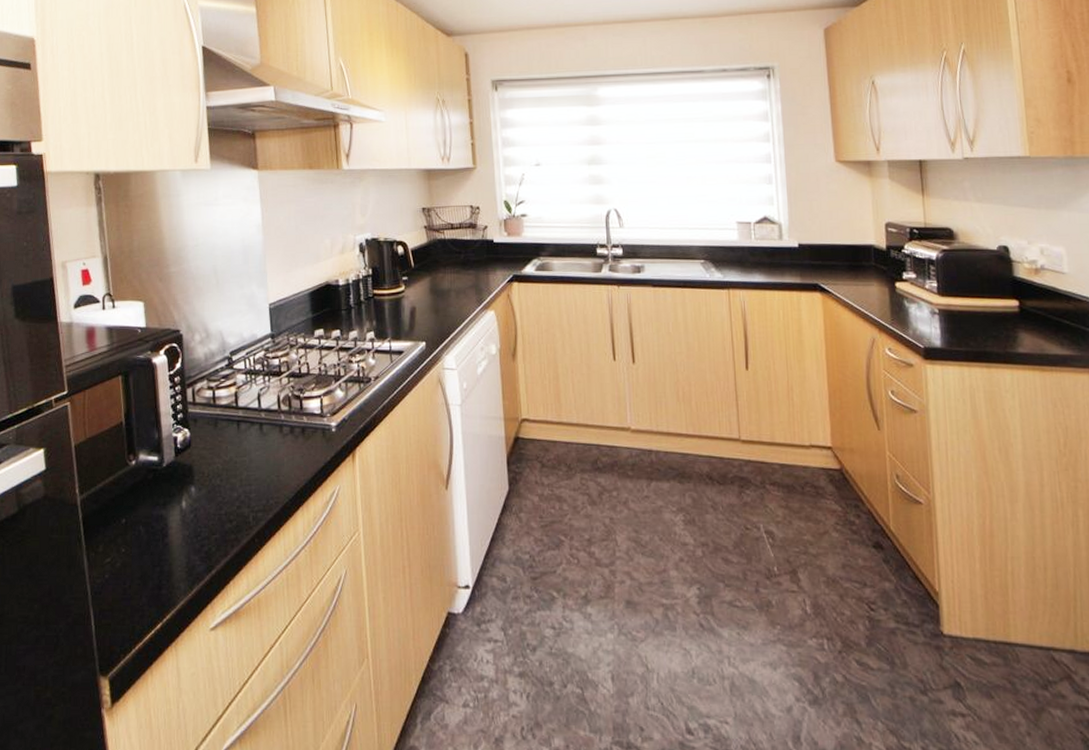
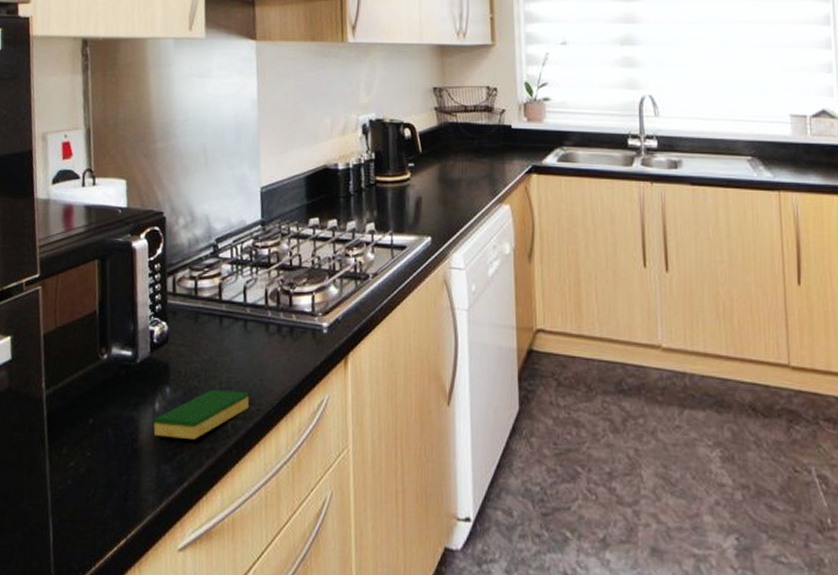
dish sponge: none [181,487,269,532] -> present [153,389,250,439]

